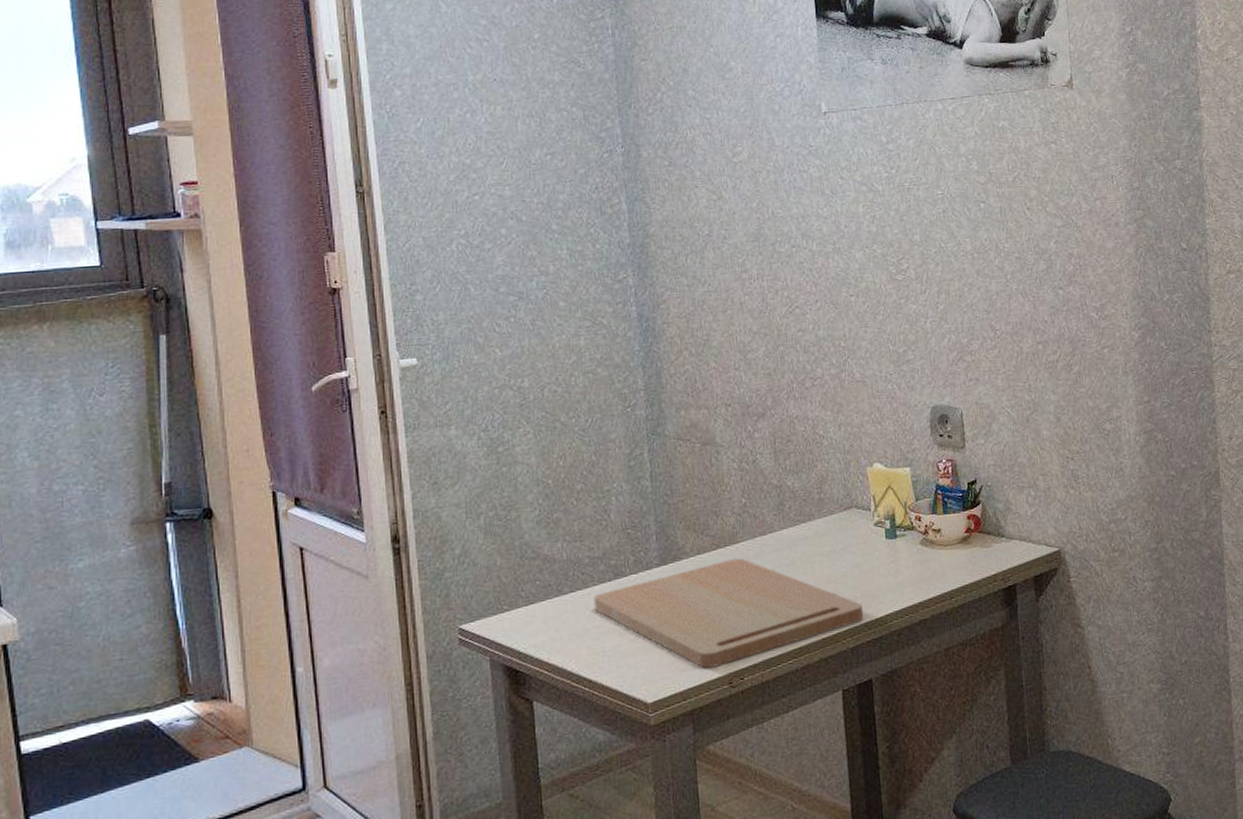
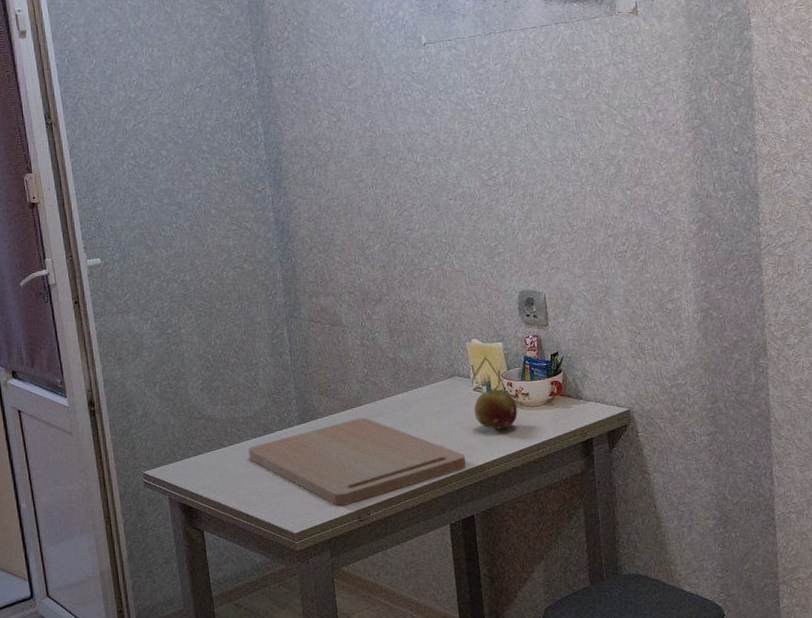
fruit: none [874,524,928,574] -> present [474,389,518,430]

